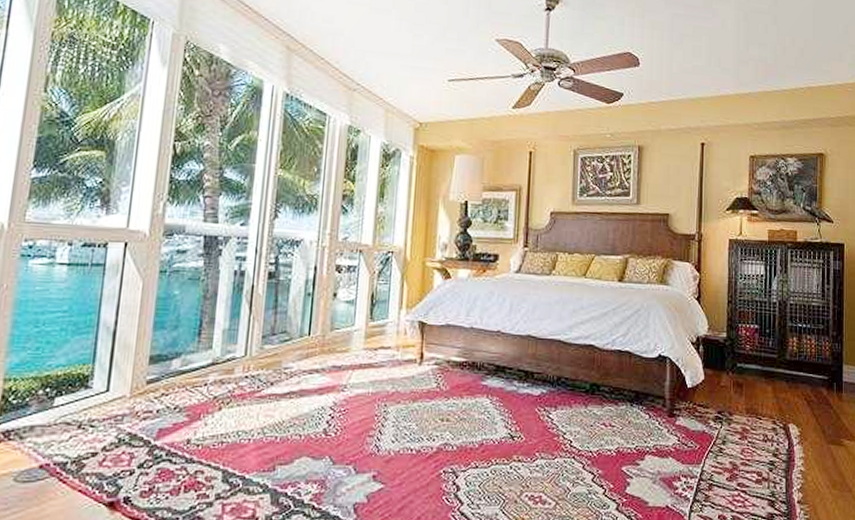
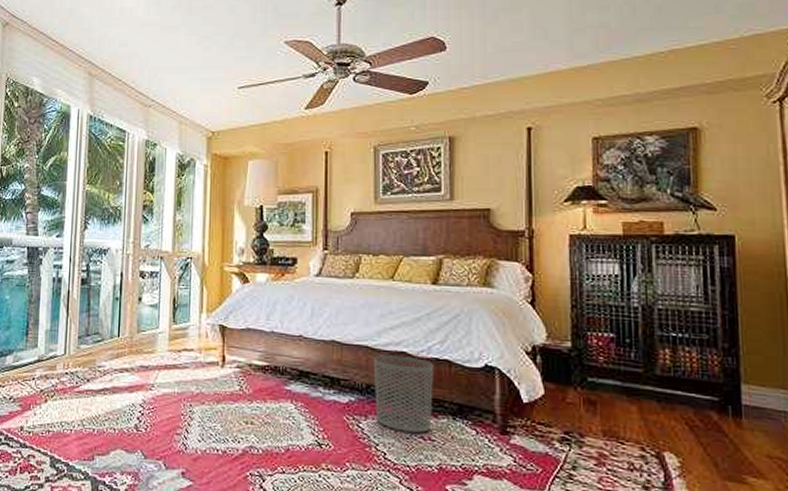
waste bin: none [564,348,616,420] -> present [373,355,433,433]

